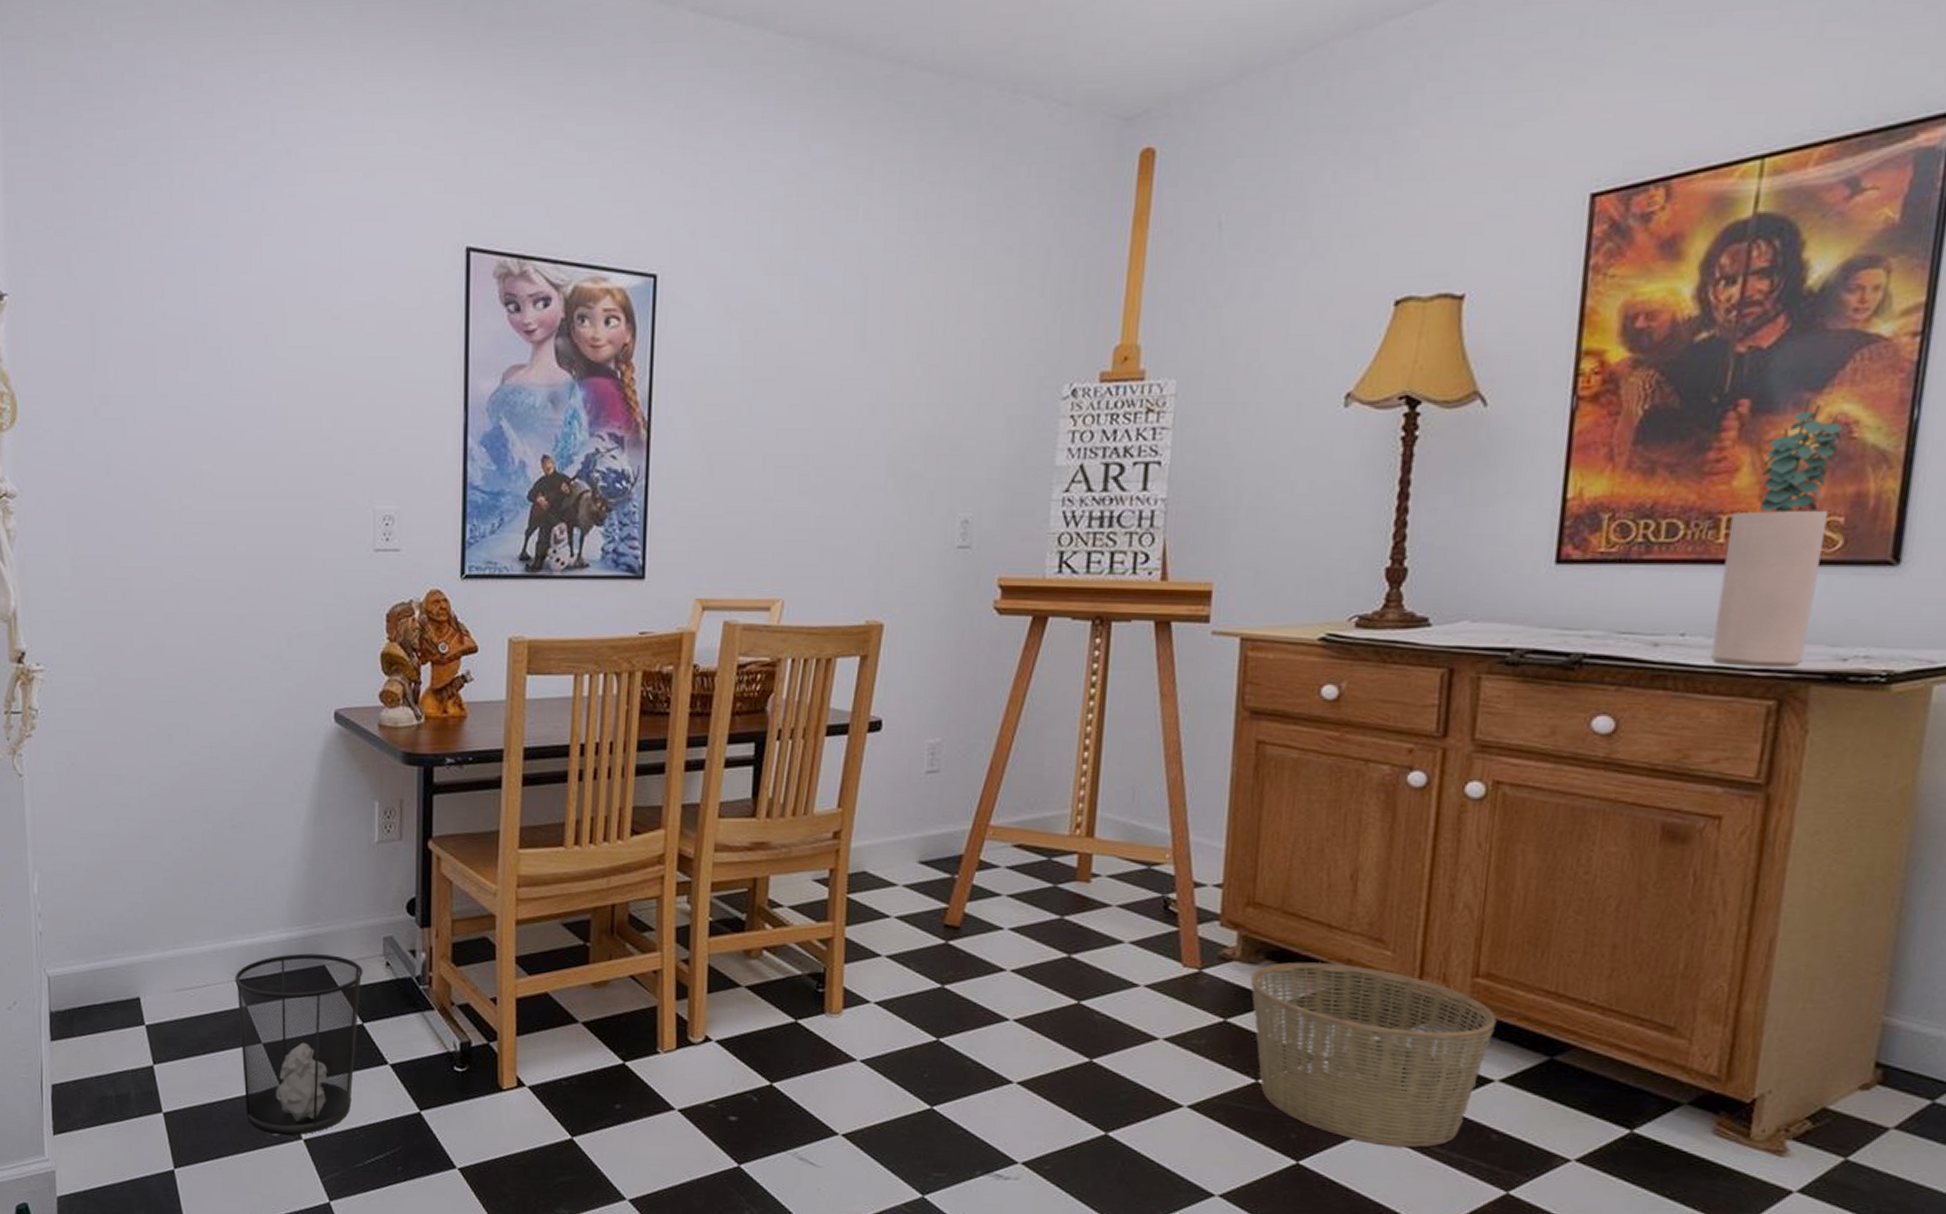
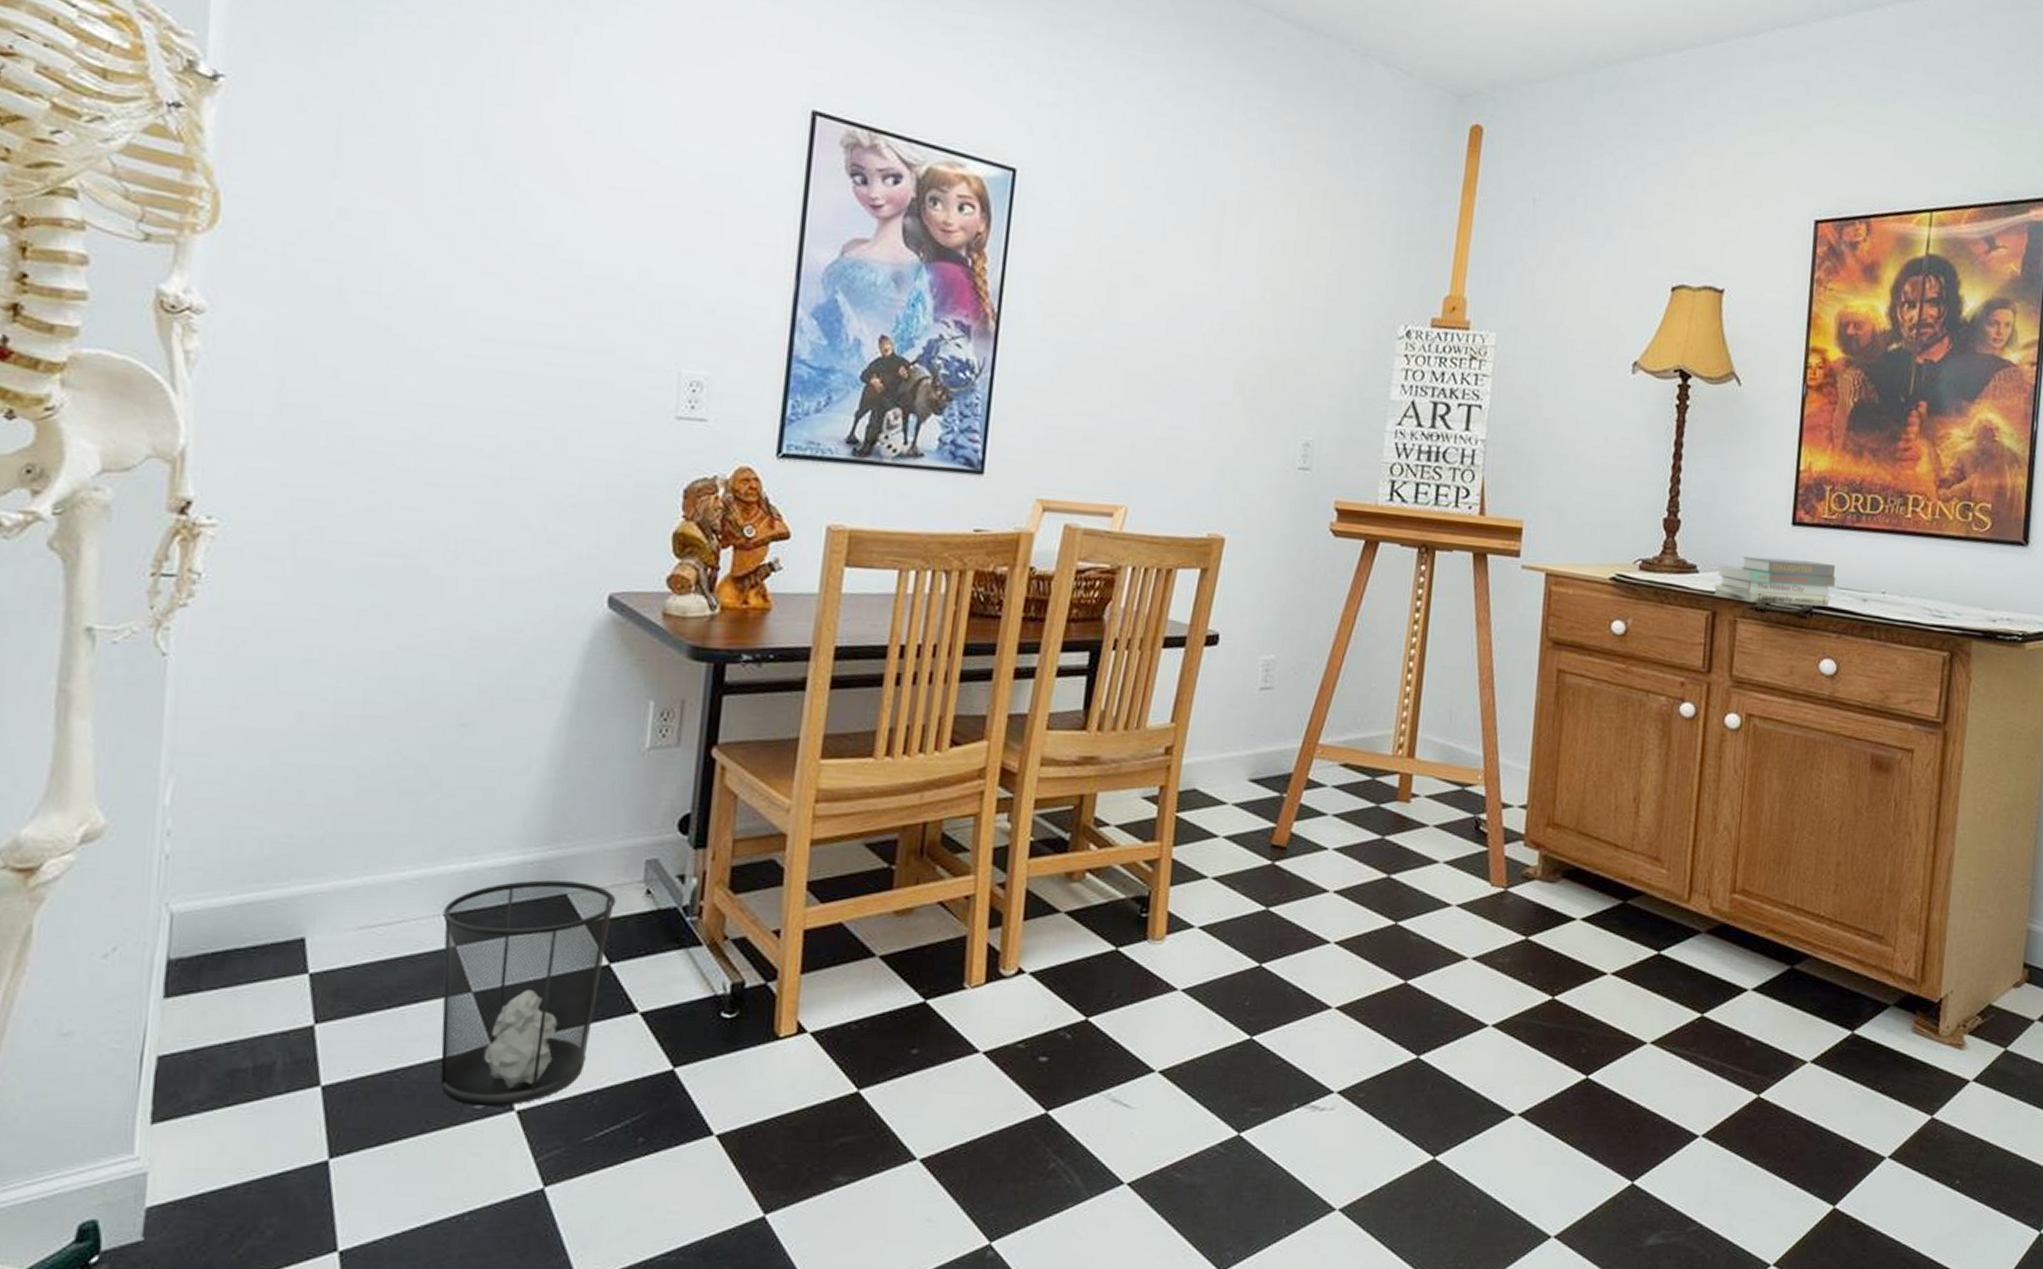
basket: present [1250,962,1497,1148] -> none [1549,880,1750,1056]
books: none [1451,603,1616,657] -> present [1714,557,1836,607]
vase: present [1711,397,1844,668] -> none [1904,405,1989,625]

